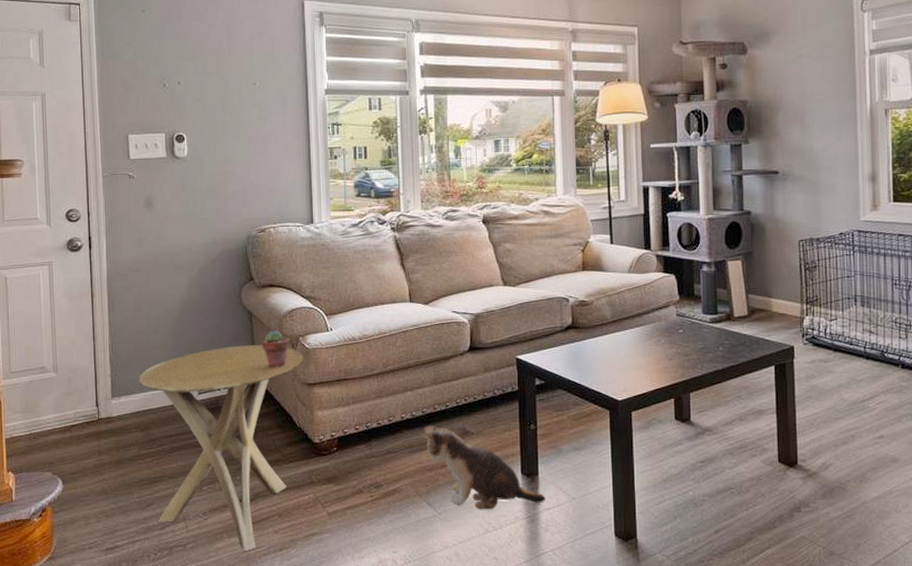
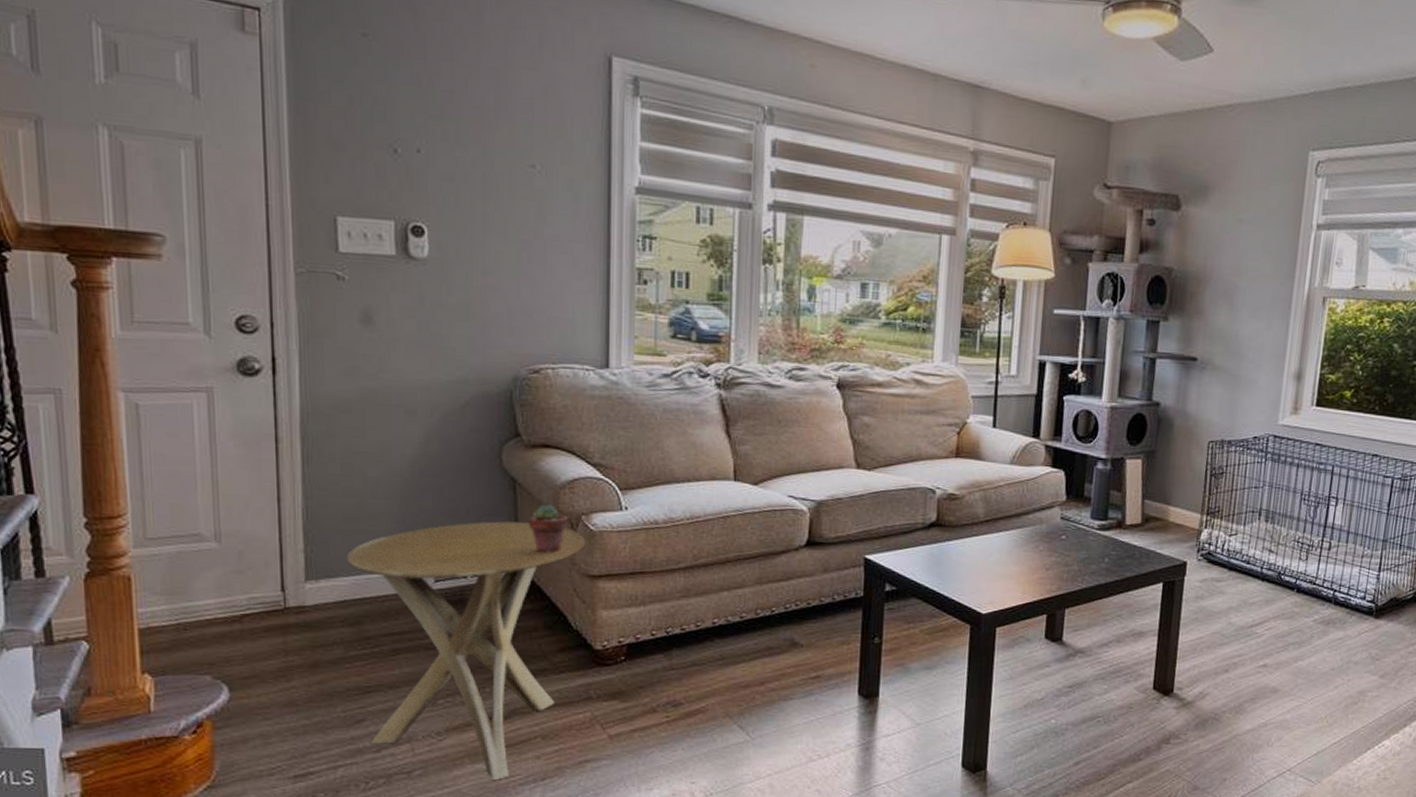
plush toy: present [420,425,546,510] -> none [736,633,885,735]

